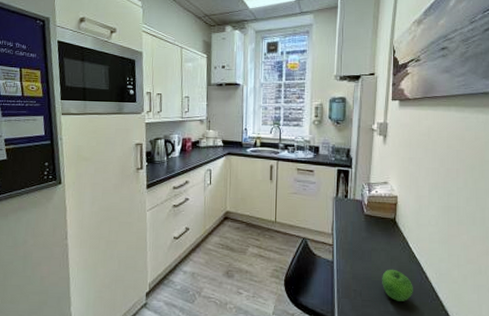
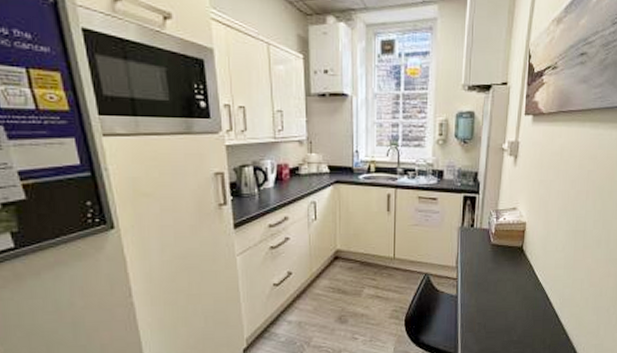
apple: present [382,269,413,301] -> none [507,298,537,330]

